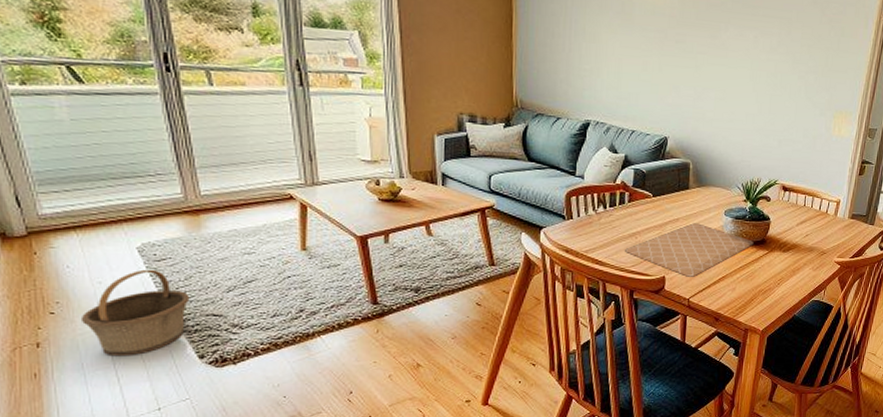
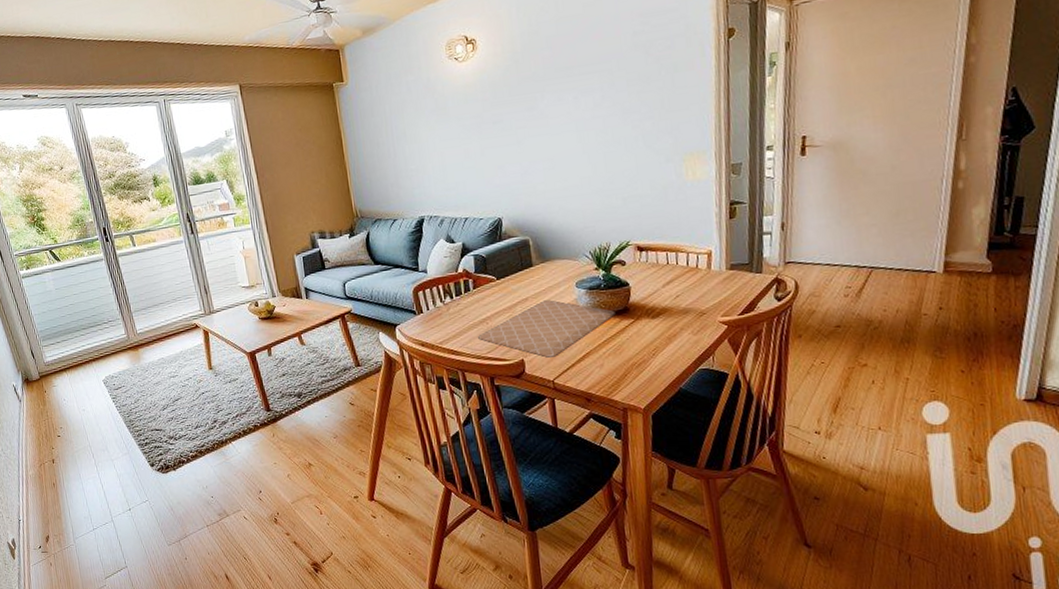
basket: present [80,269,190,355] -> none [75,396,140,467]

